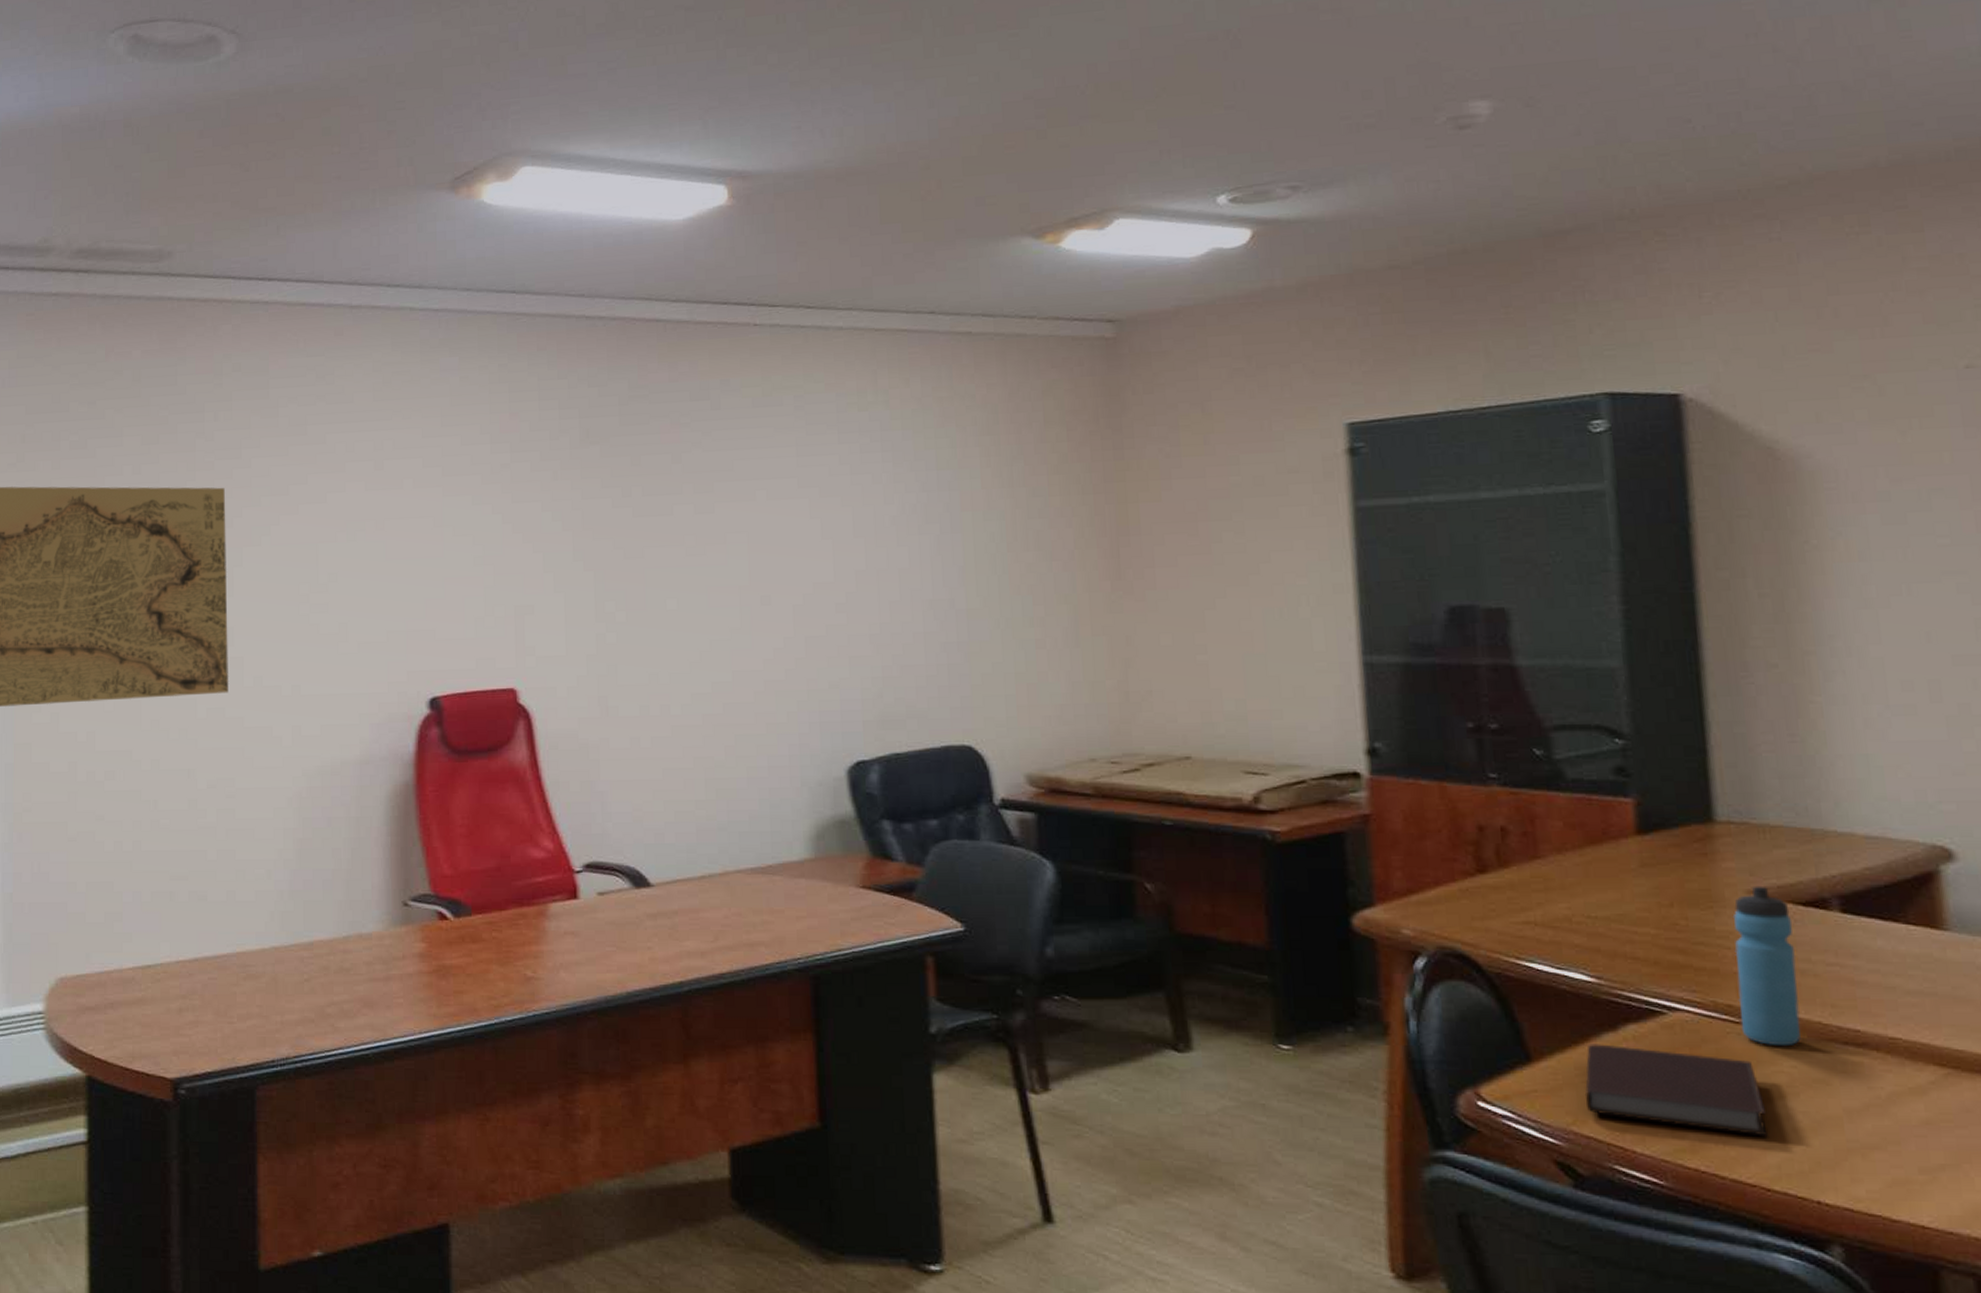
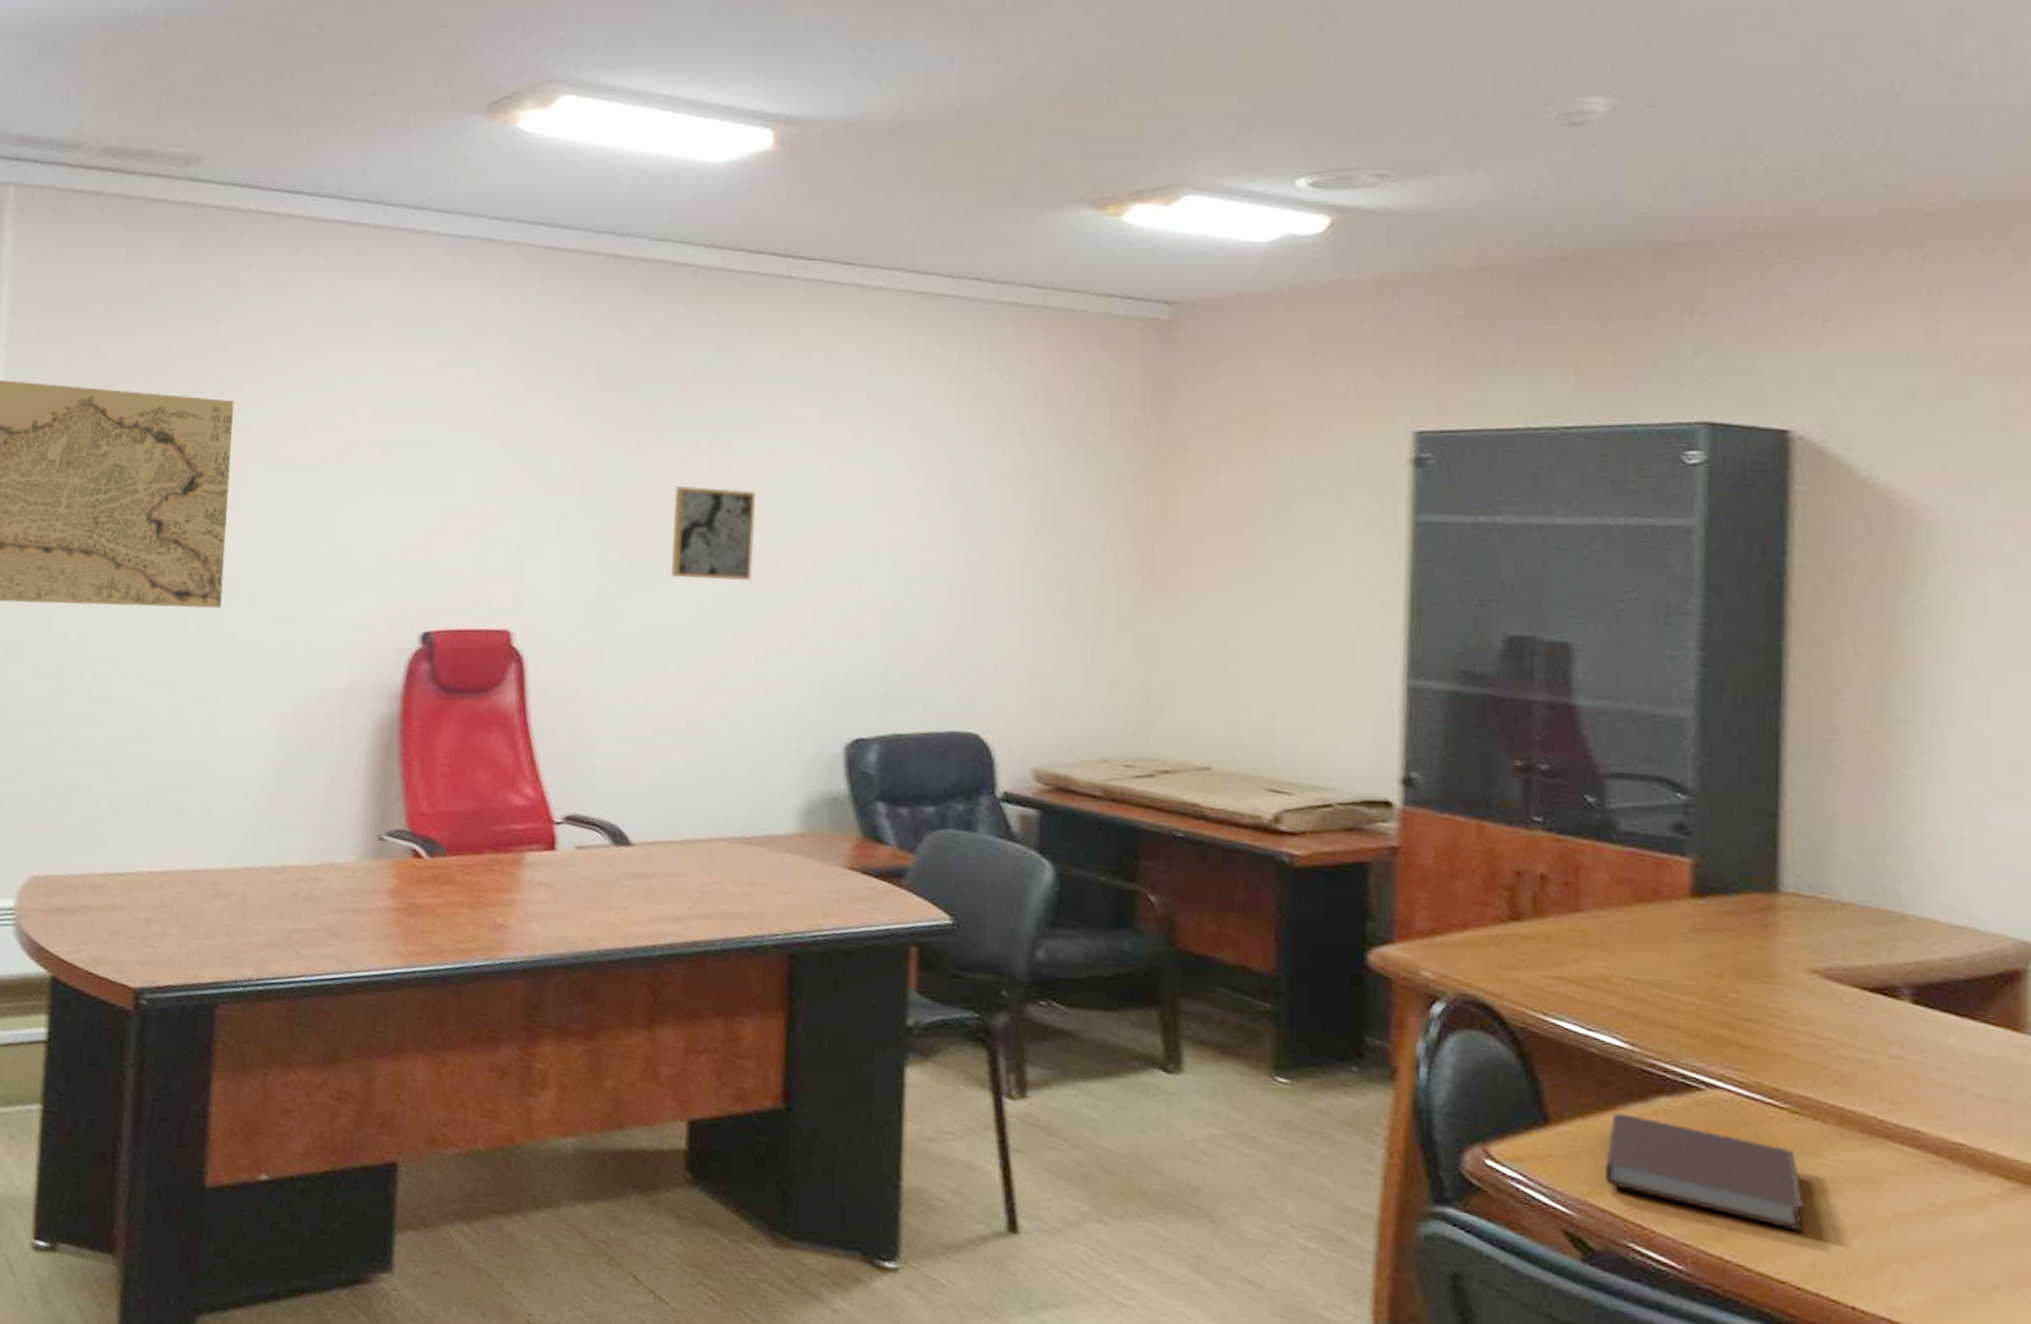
wall art: none [663,532,744,621] -> present [670,486,756,581]
water bottle: present [1734,885,1801,1047] -> none [1786,965,1856,1139]

